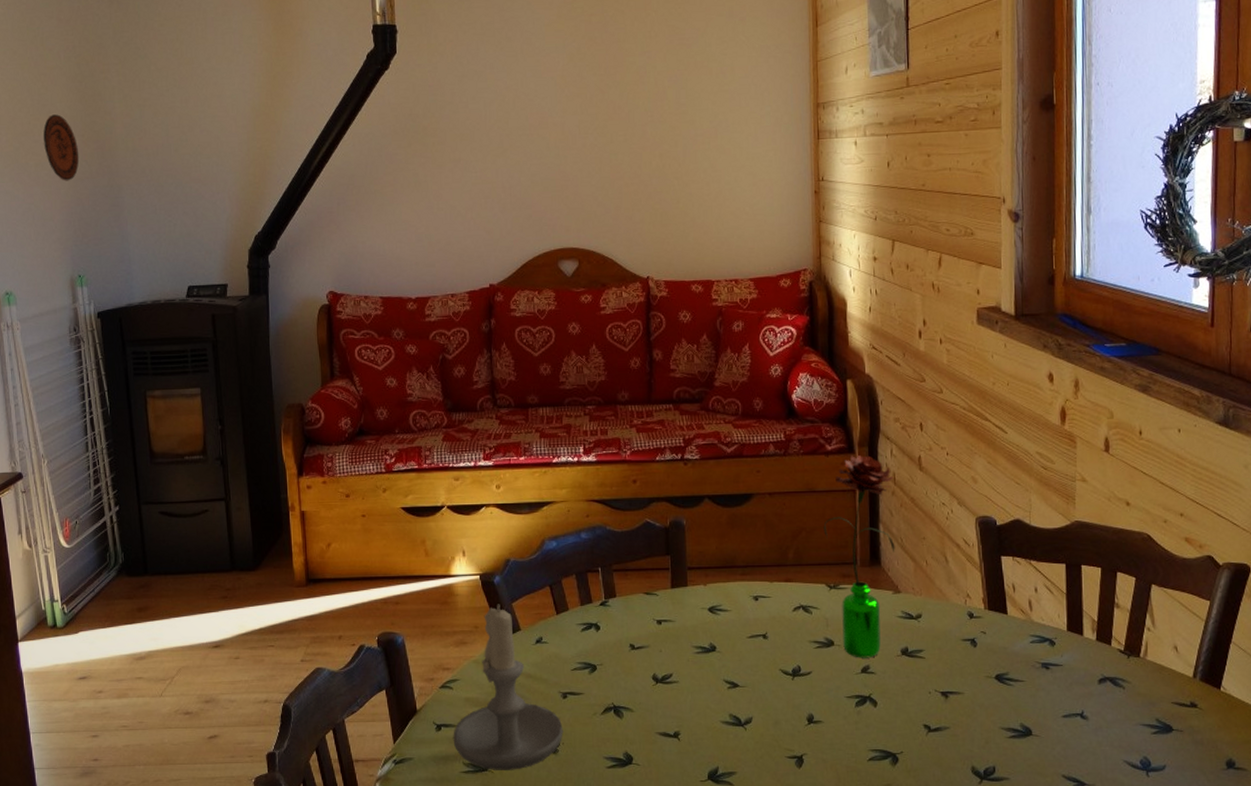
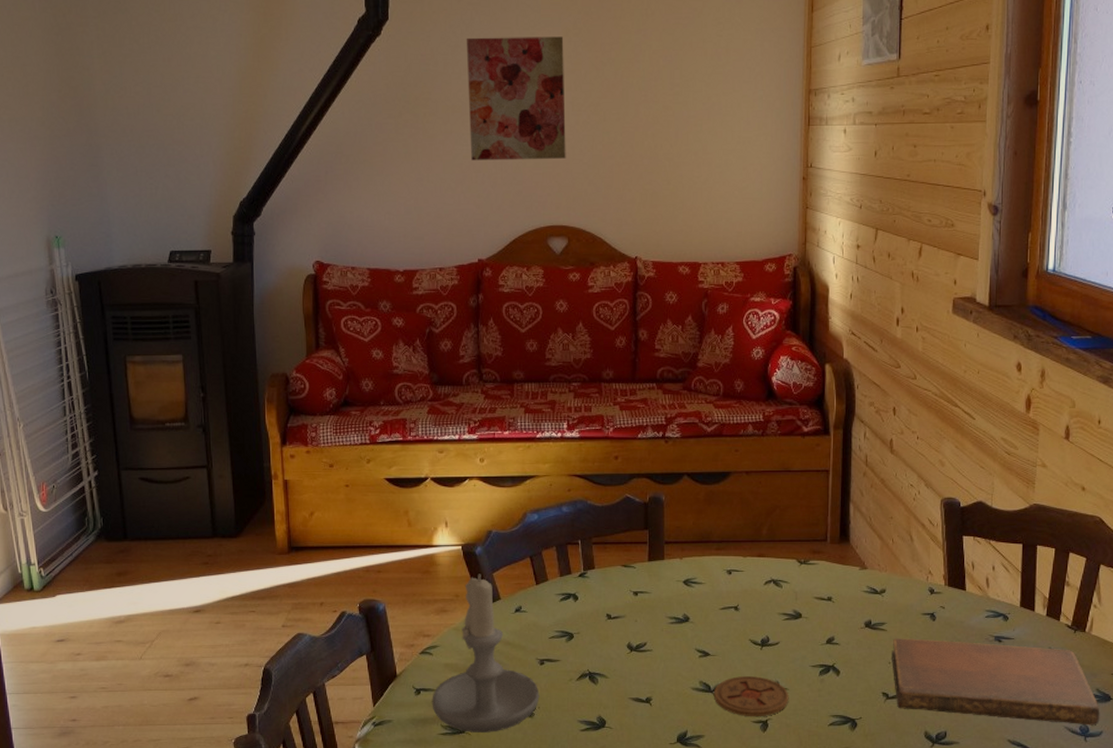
decorative plate: present [43,114,79,181] -> none [17,67,56,138]
wall art: none [472,62,574,187] -> present [466,36,566,161]
coaster: none [744,708,825,752] -> present [713,676,789,717]
flower: present [823,454,895,658] -> none [797,436,866,630]
notebook: none [931,666,1162,759] -> present [892,638,1100,726]

